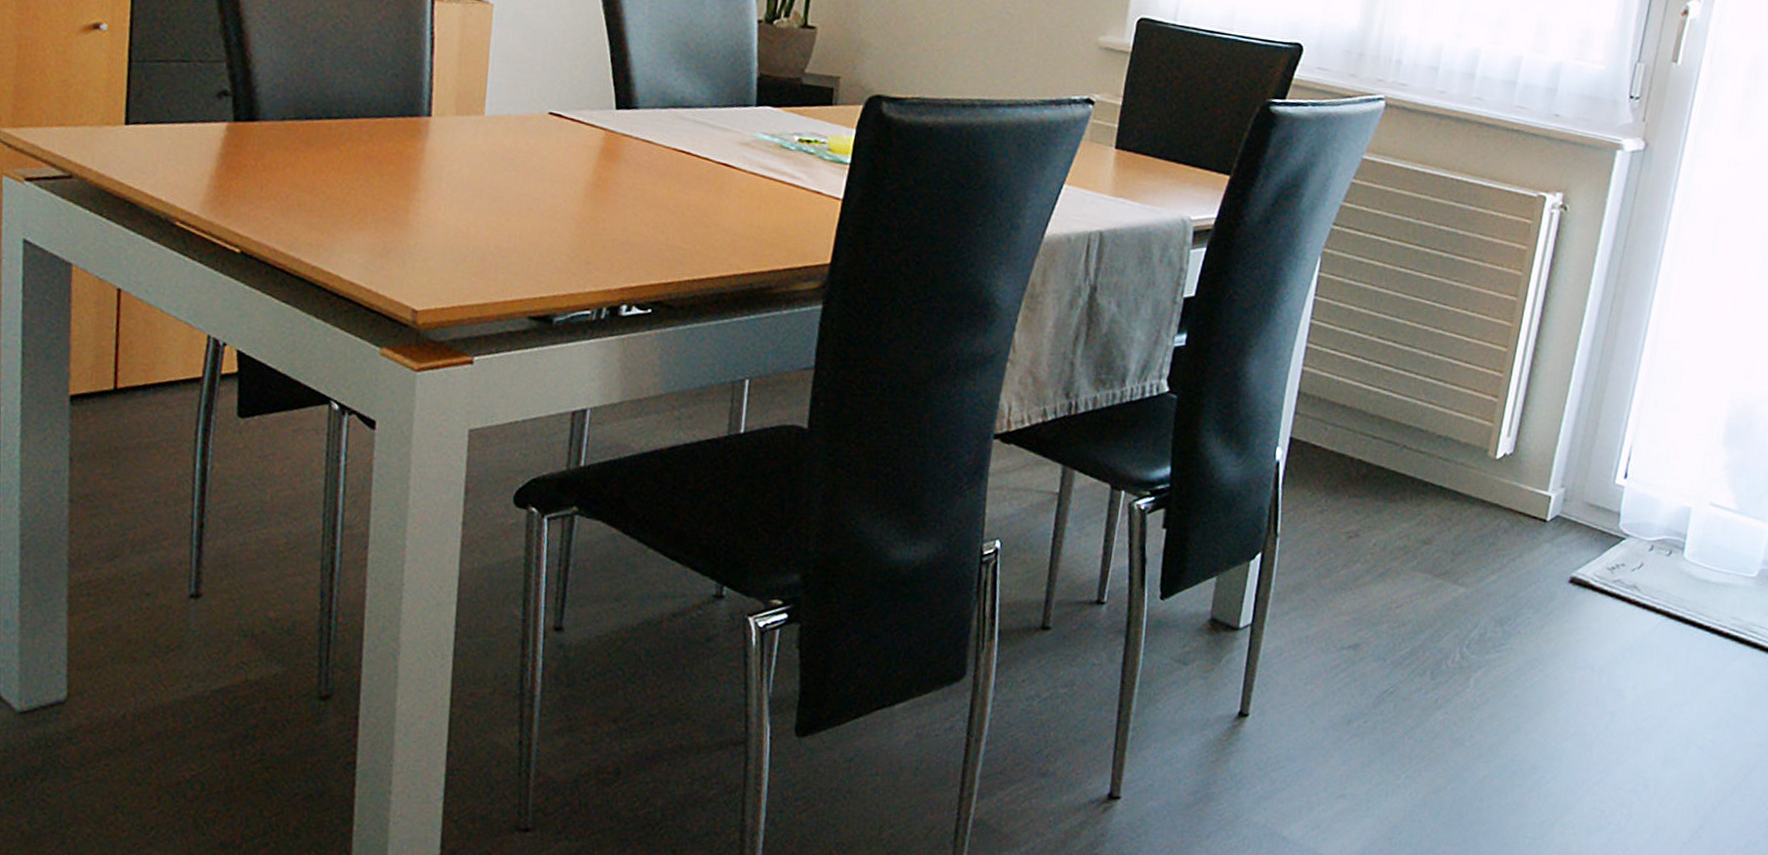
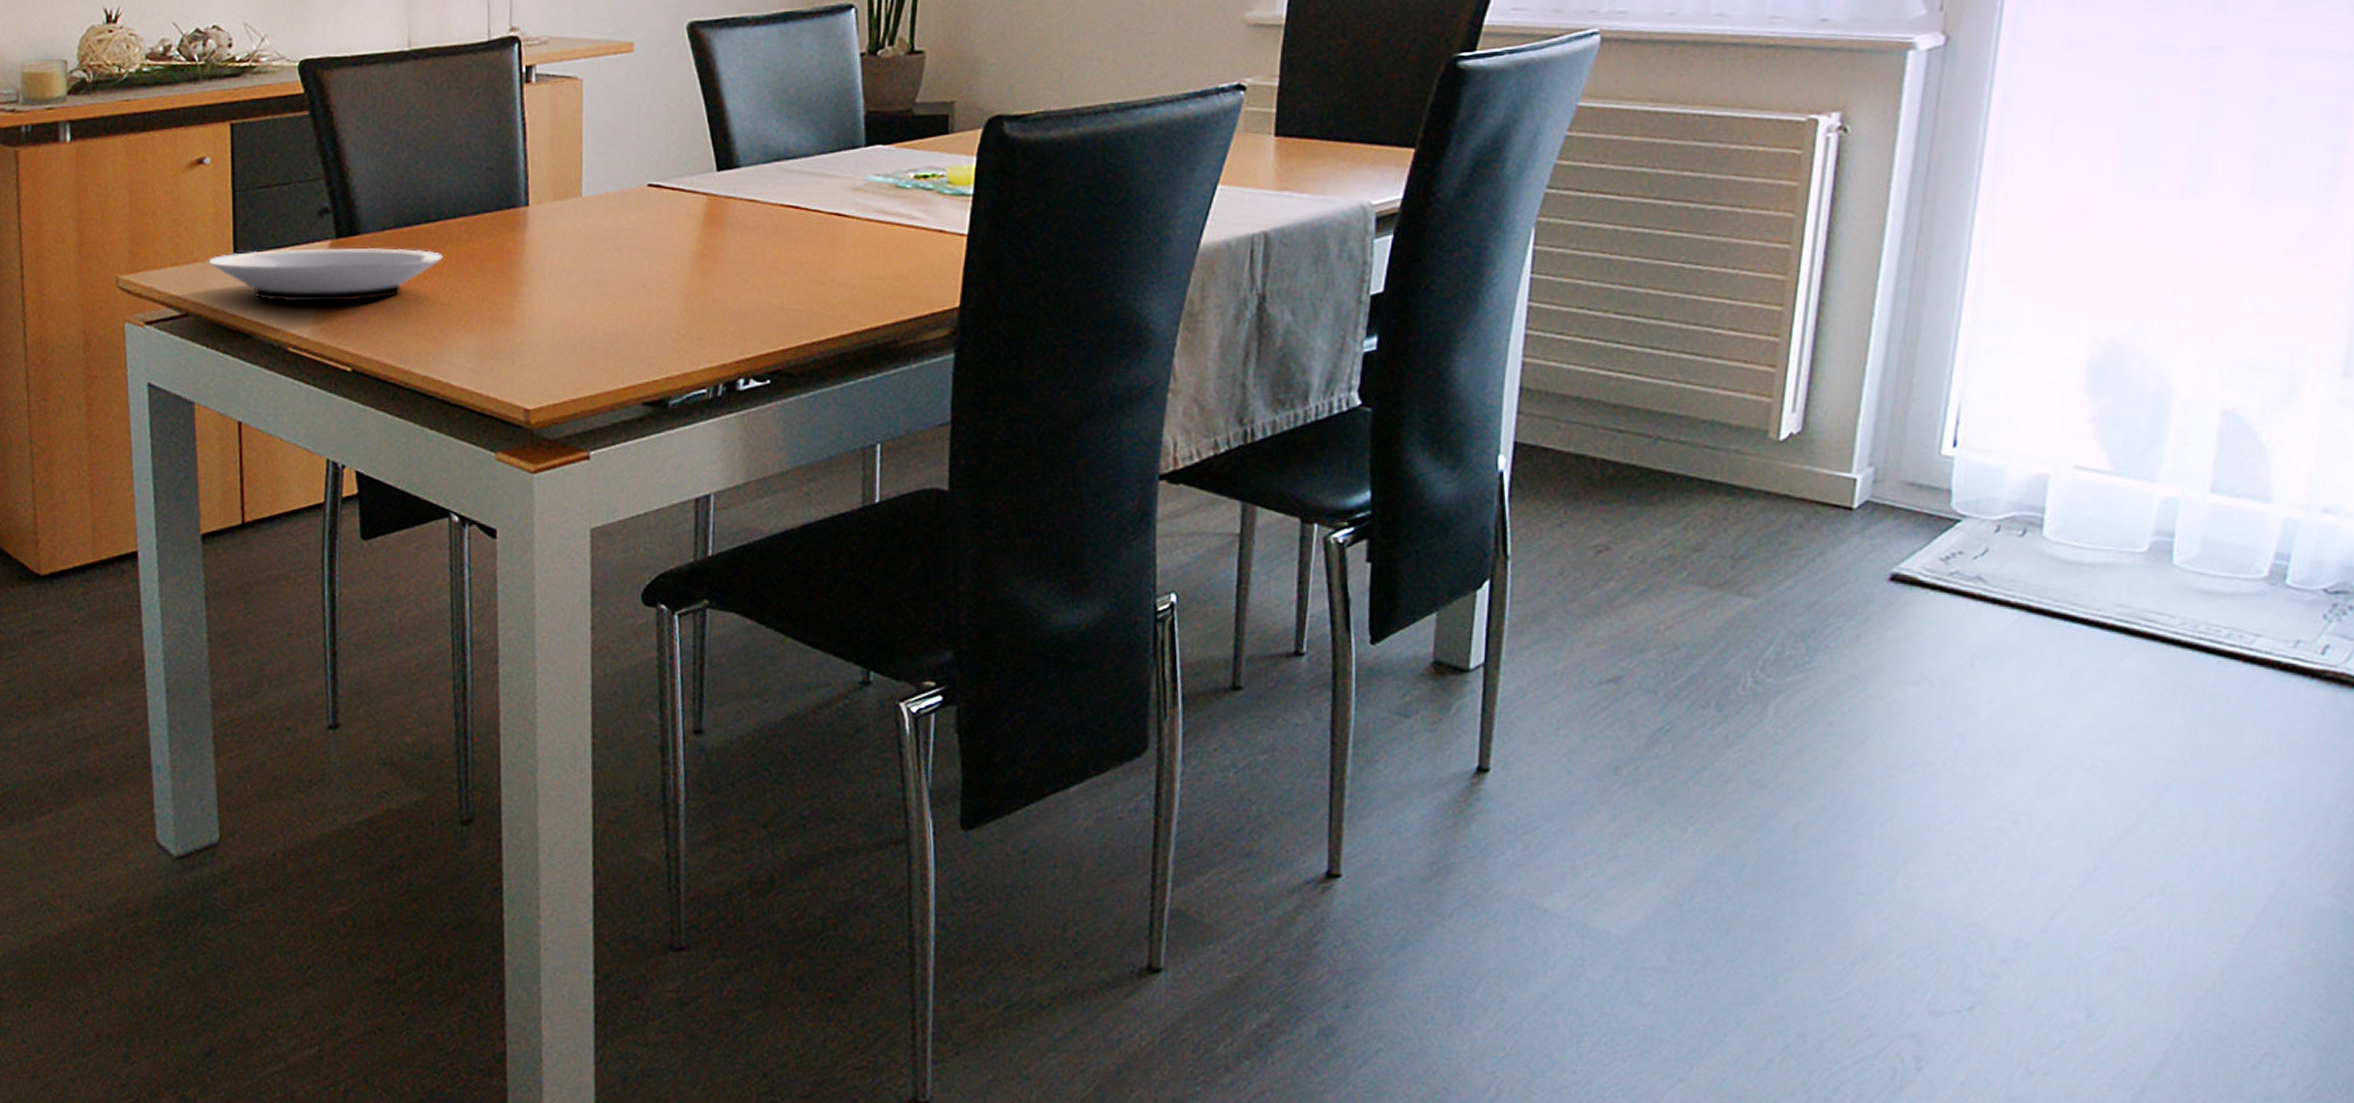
plate: none [97,122,341,186] -> present [208,247,443,302]

